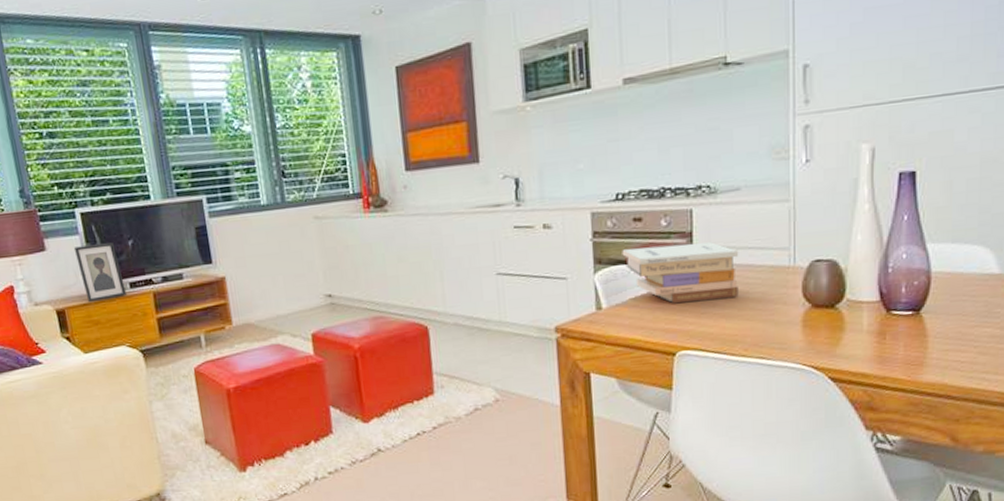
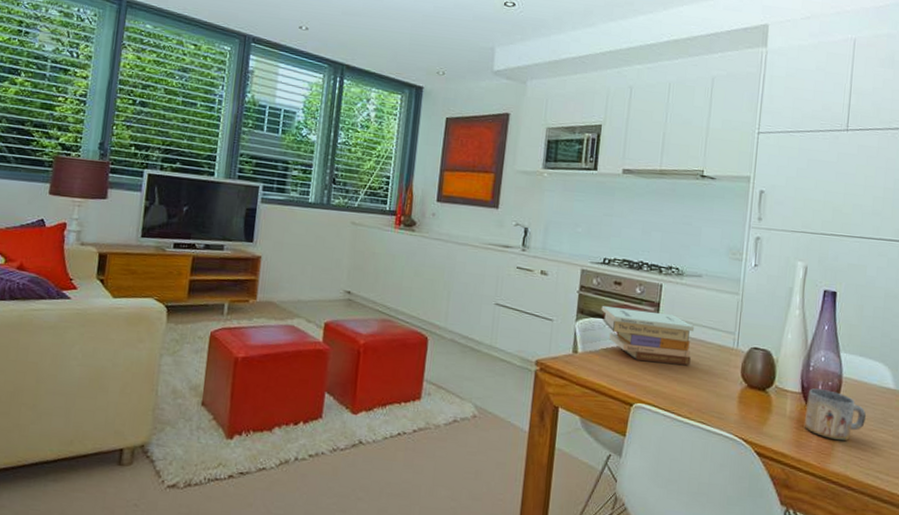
picture frame: present [73,243,126,303] -> none [131,201,170,254]
mug: none [886,291,965,347] -> present [804,388,867,441]

